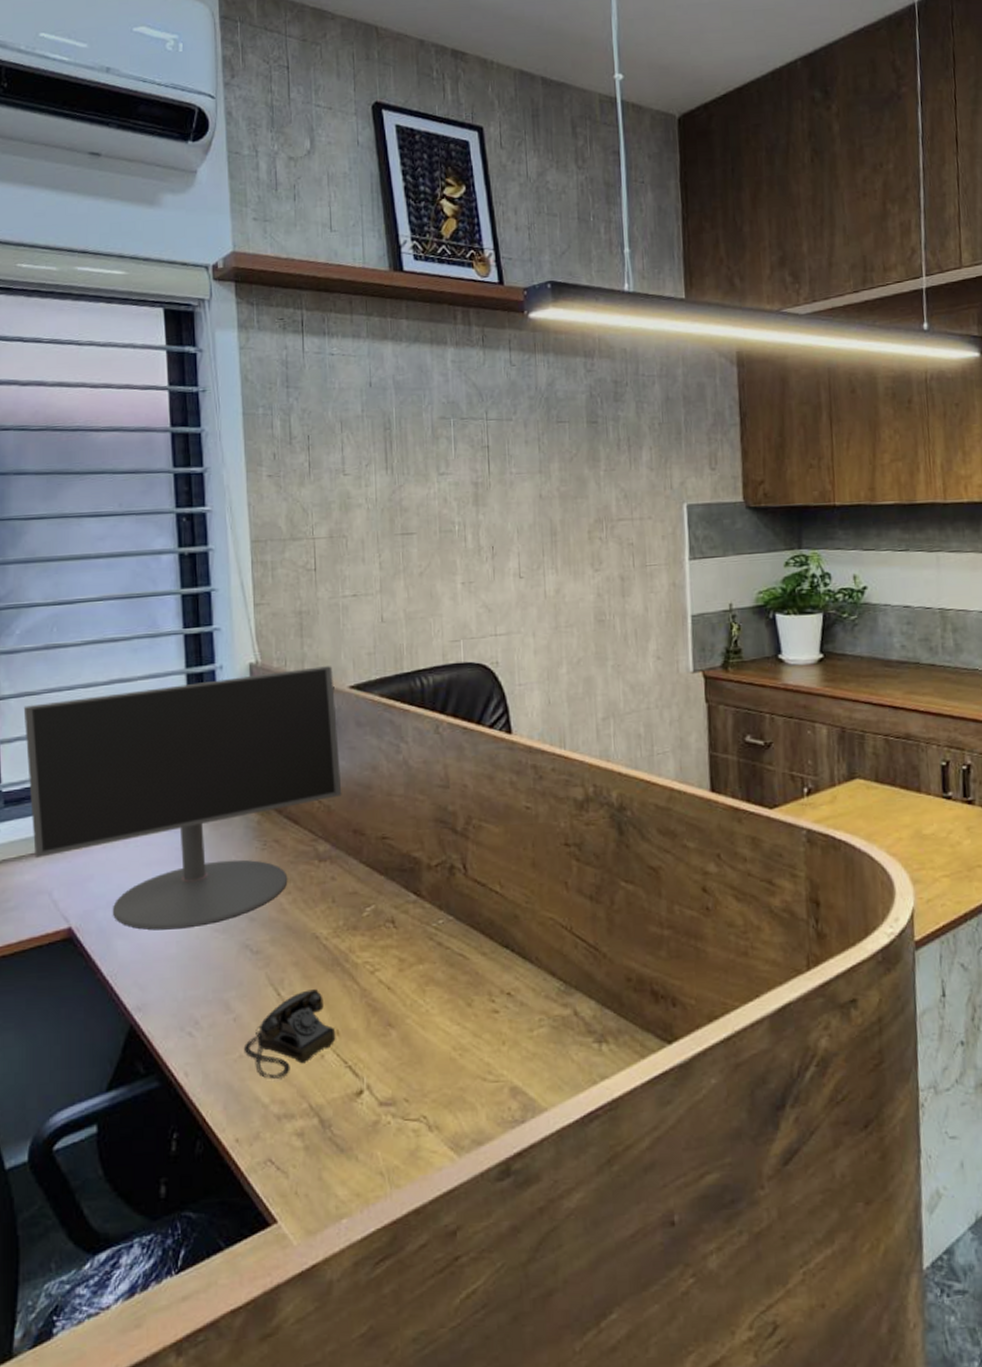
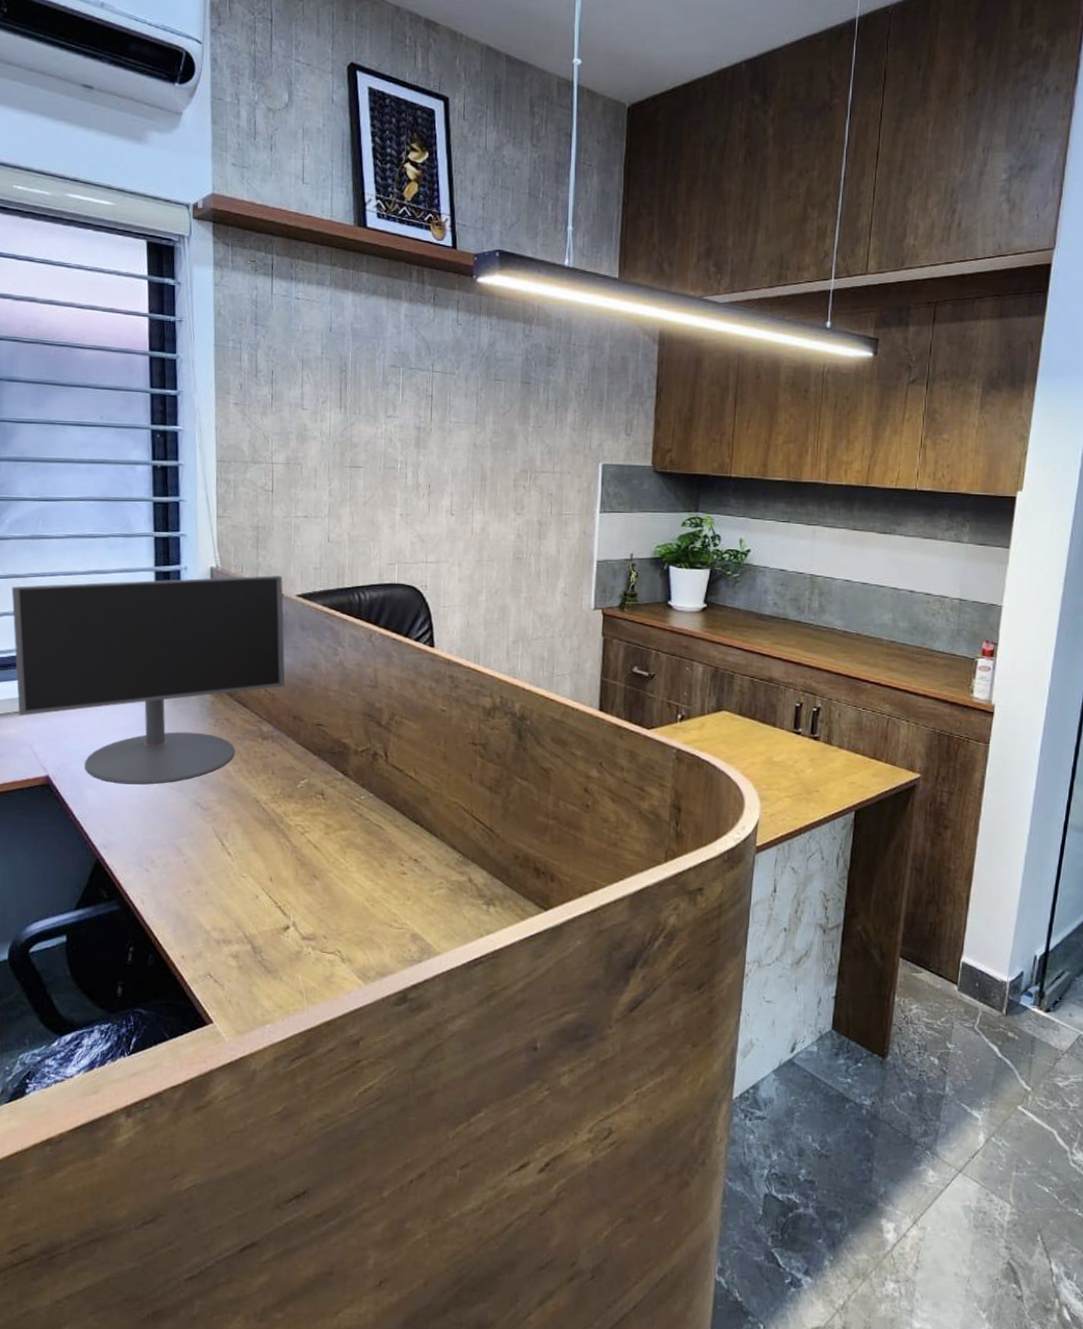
telephone: present [243,989,336,1080] -> none [191,843,269,912]

